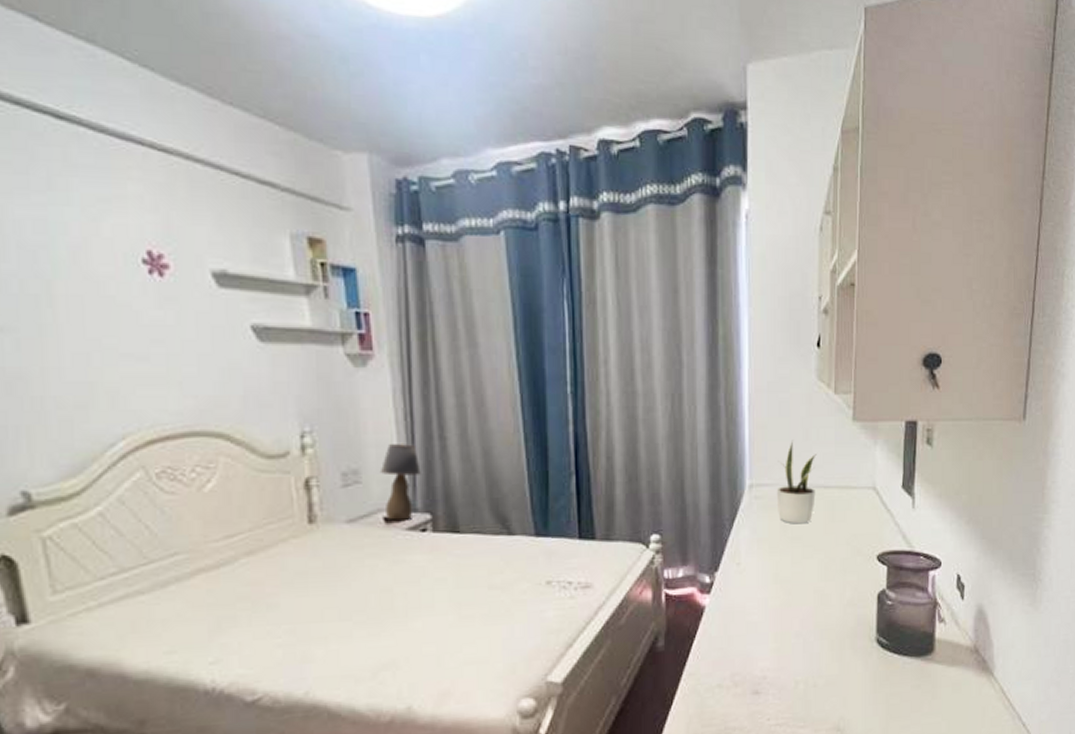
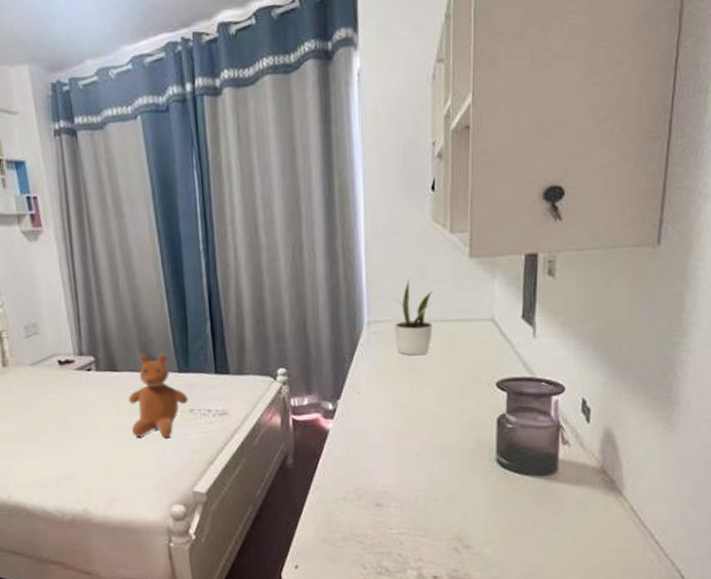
table lamp: present [380,442,421,521] -> none [53,300,84,363]
teddy bear: none [472,512,546,615] -> present [128,353,188,438]

